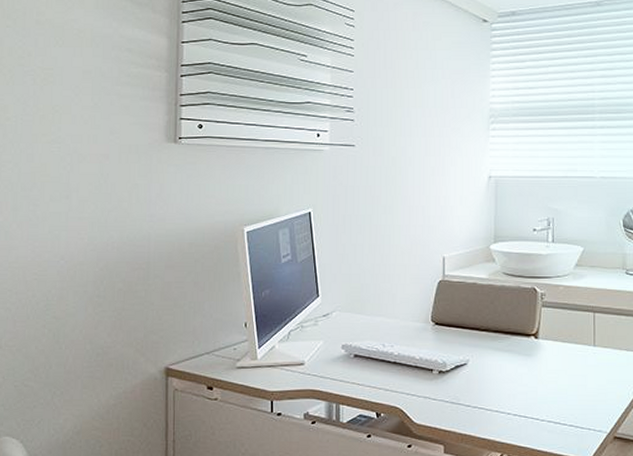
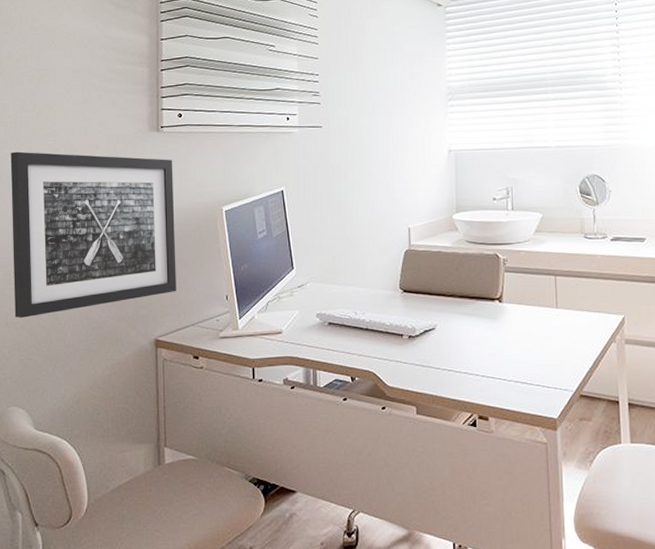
wall art: none [9,158,192,340] -> present [10,151,176,318]

